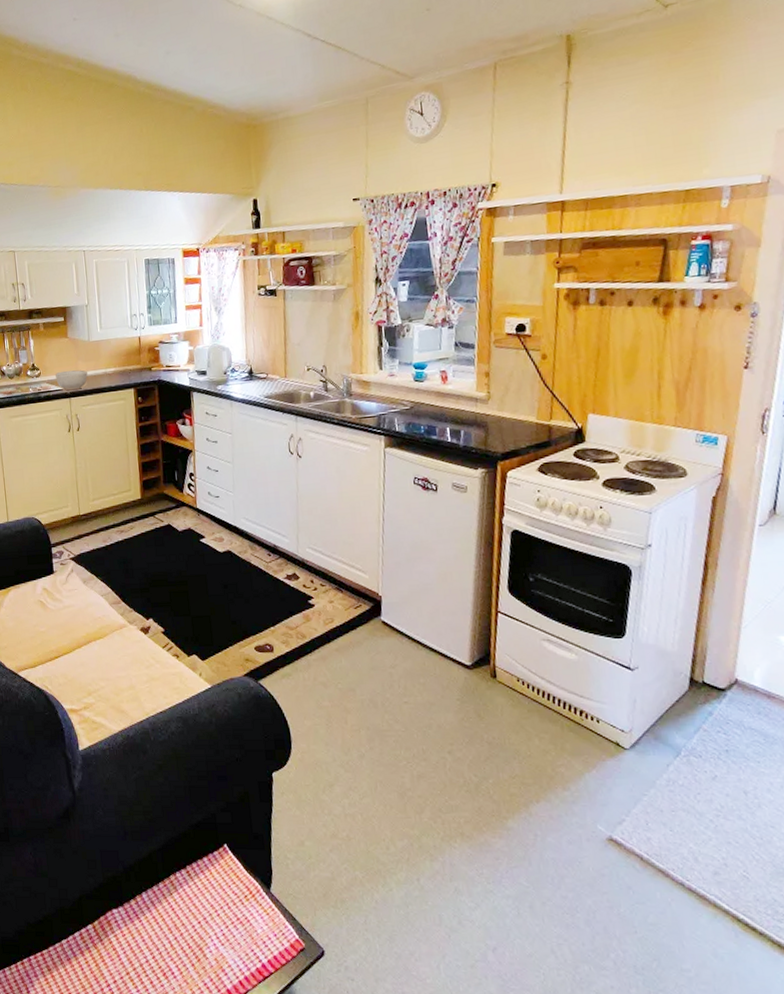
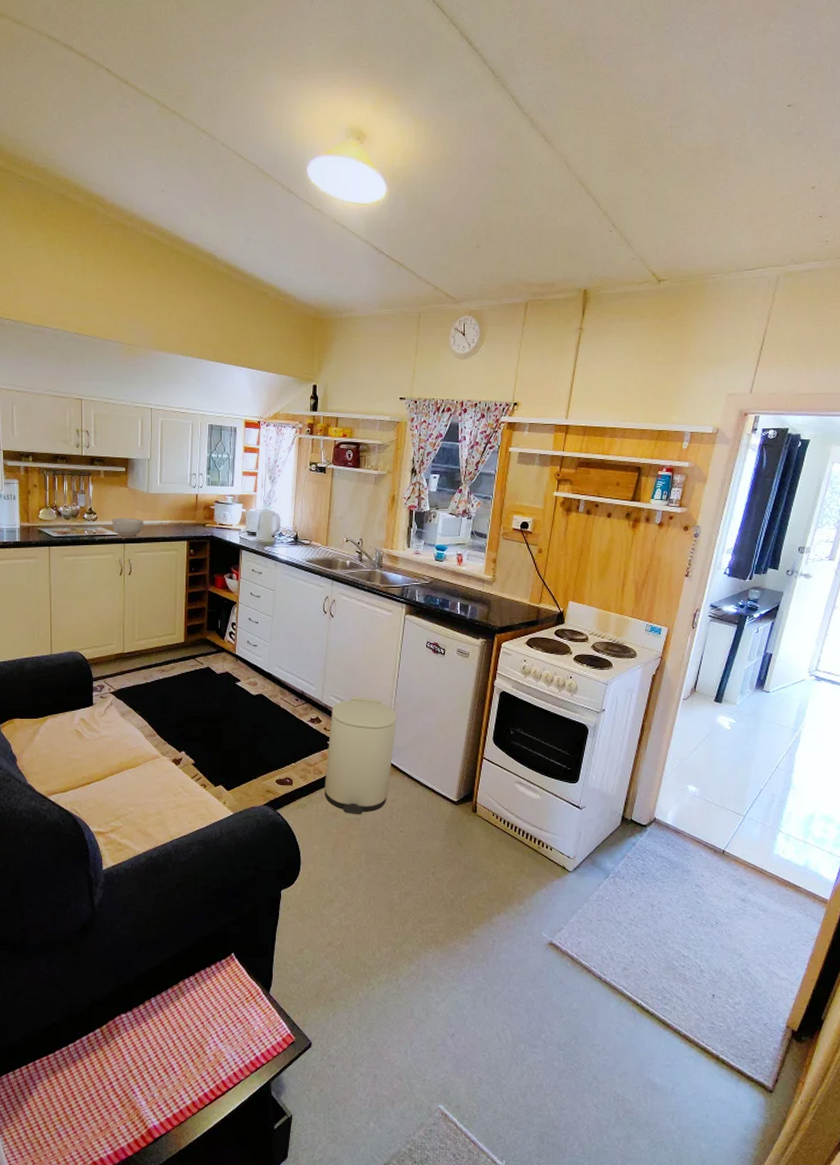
pedal bin: none [309,547,388,685] -> present [325,696,397,815]

